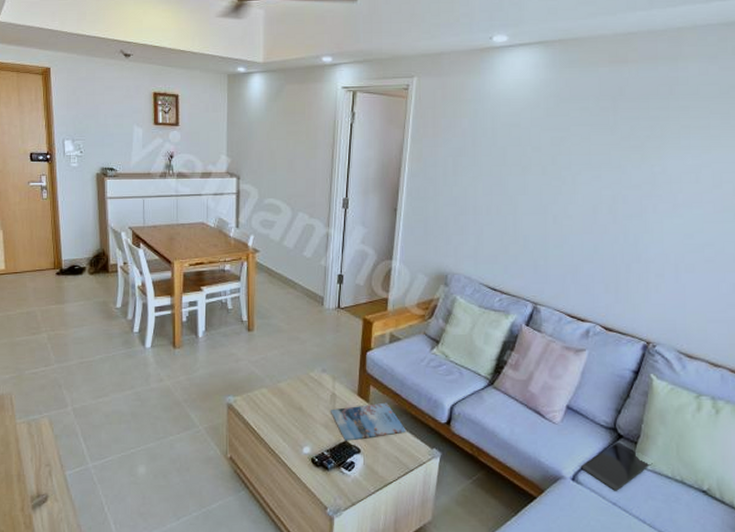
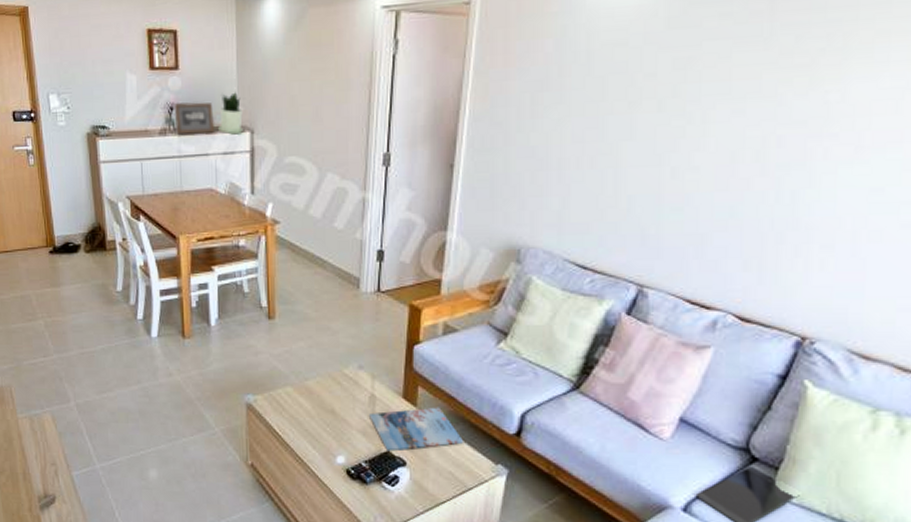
picture frame: none [173,152,208,179] -> present [173,102,215,135]
planter: none [209,146,231,180] -> present [217,92,243,135]

